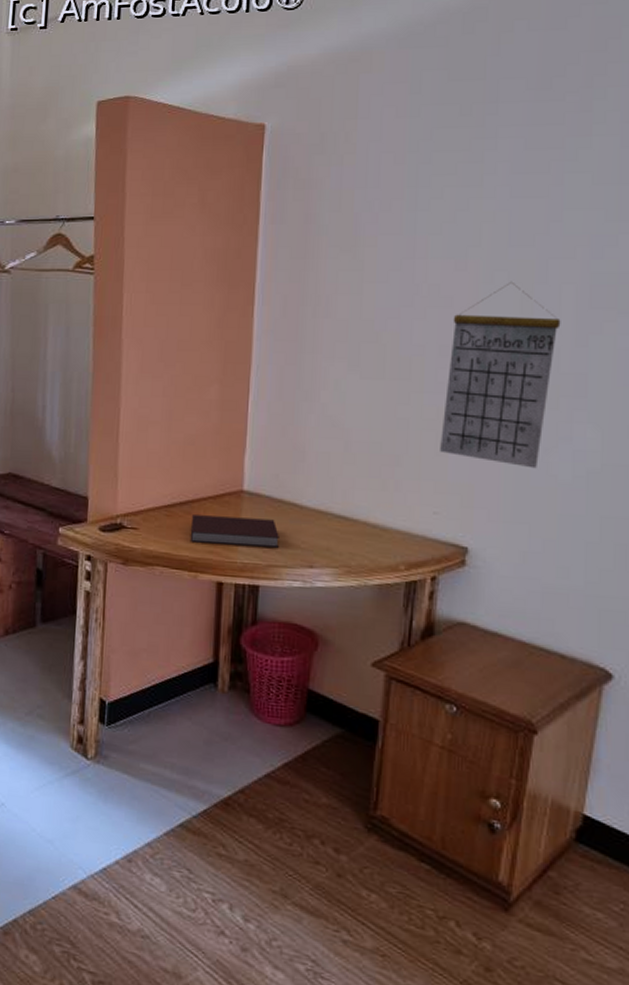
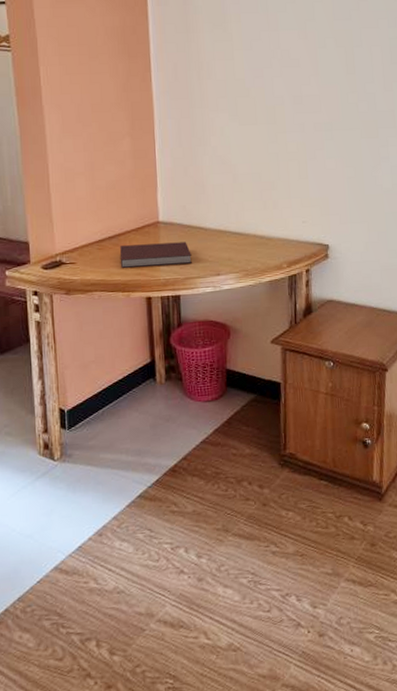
calendar: present [440,281,561,469] -> none [301,45,374,182]

